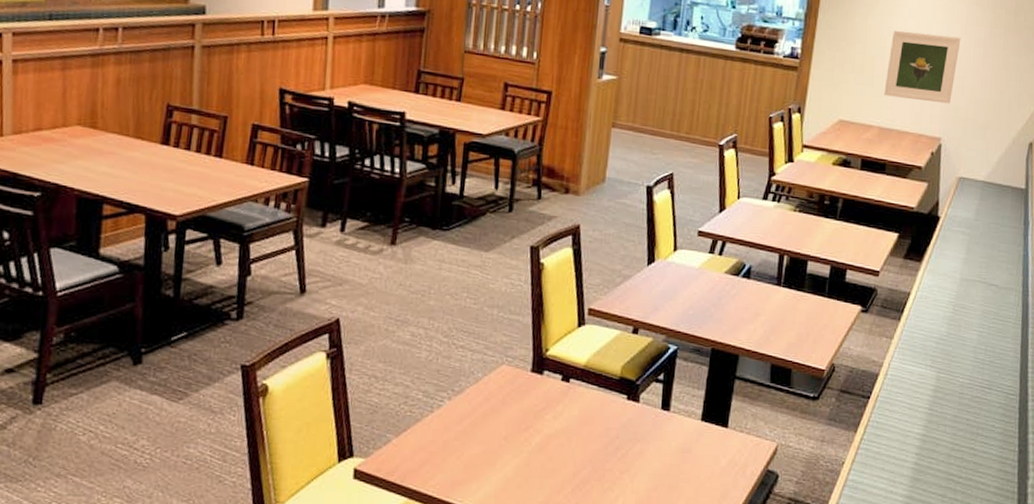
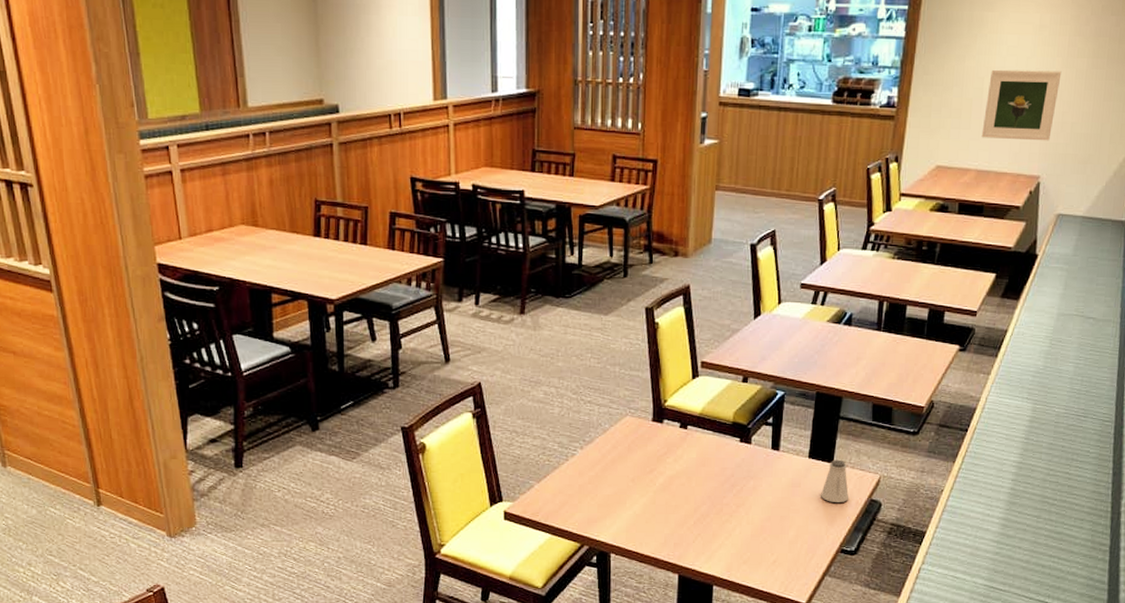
saltshaker: none [713,423,744,472] -> present [821,459,849,502]

